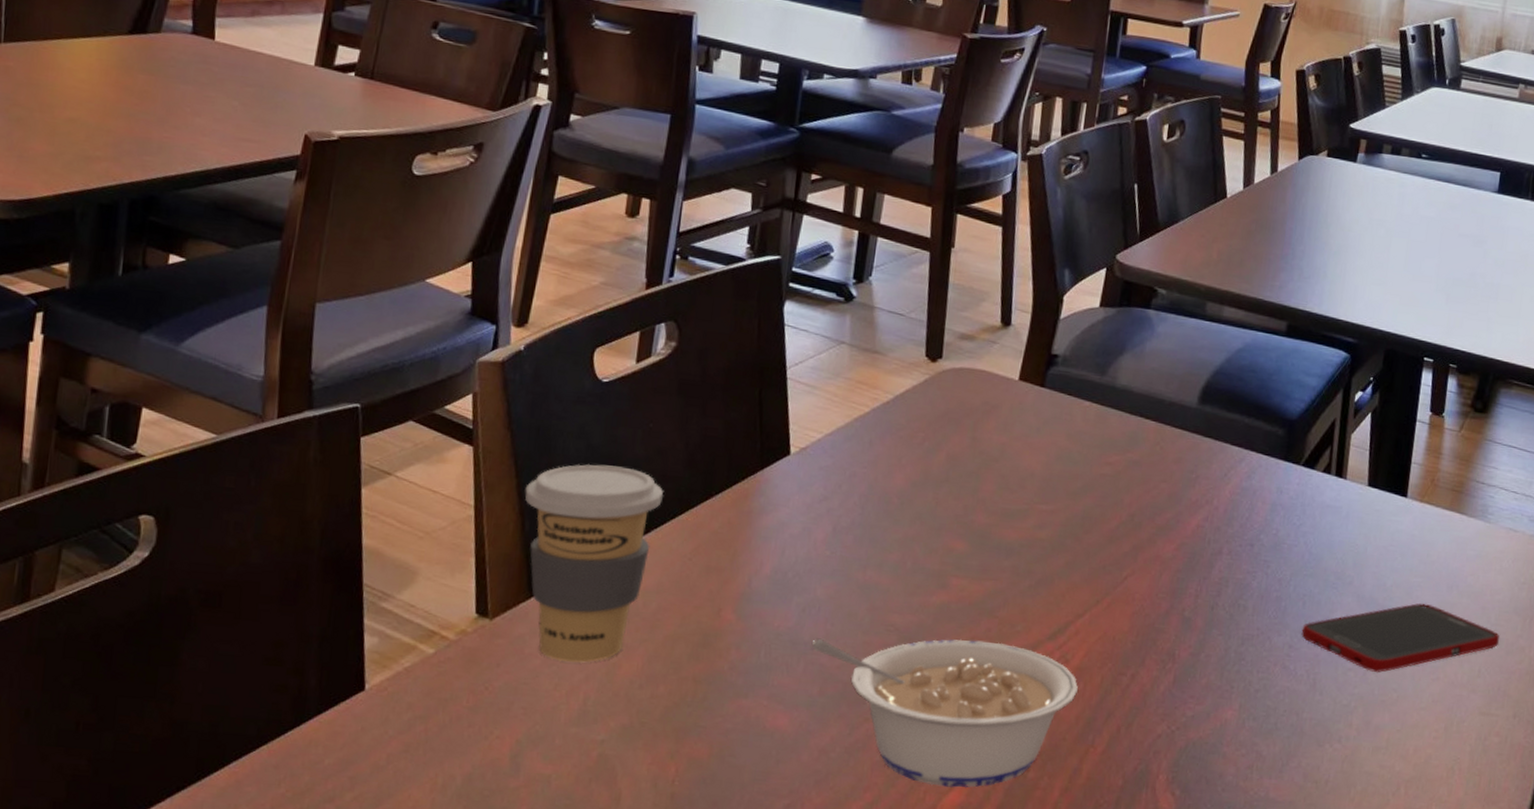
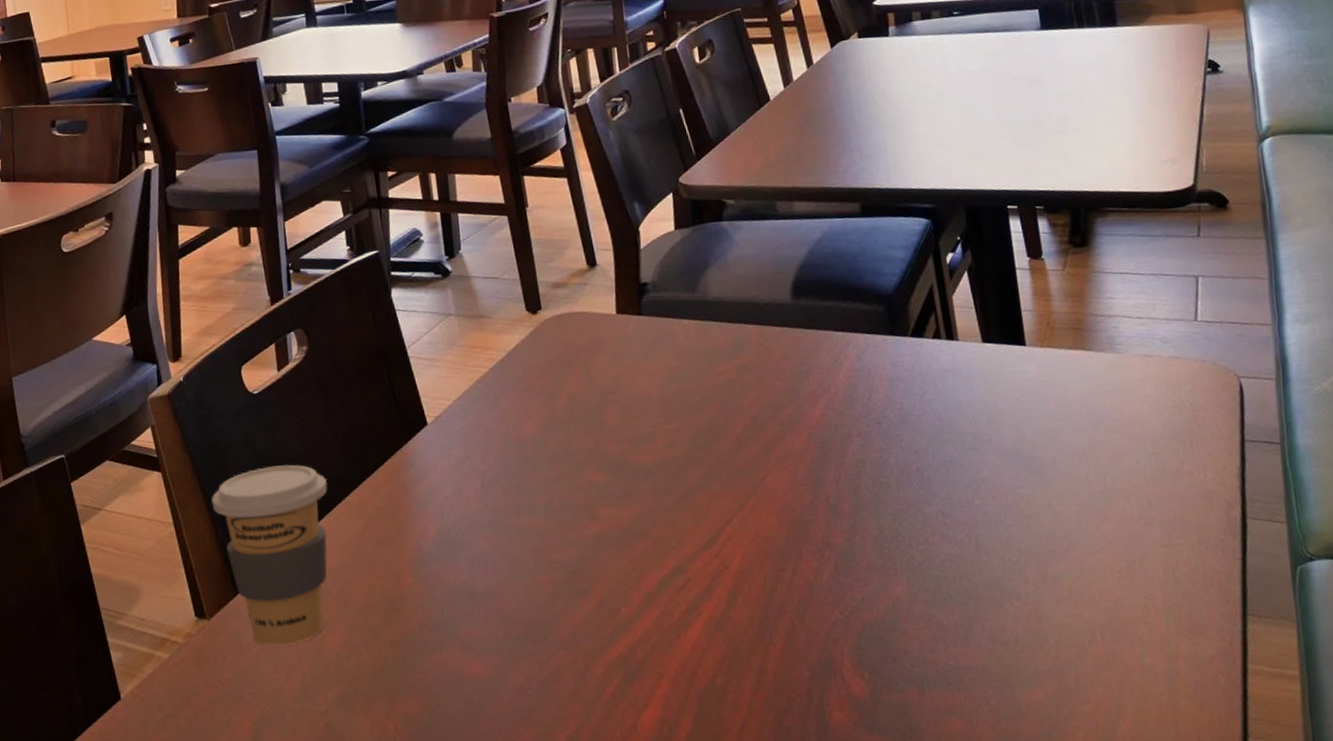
legume: present [812,638,1079,788] -> none [487,560,745,706]
cell phone: present [1301,603,1500,672] -> none [951,446,1163,524]

